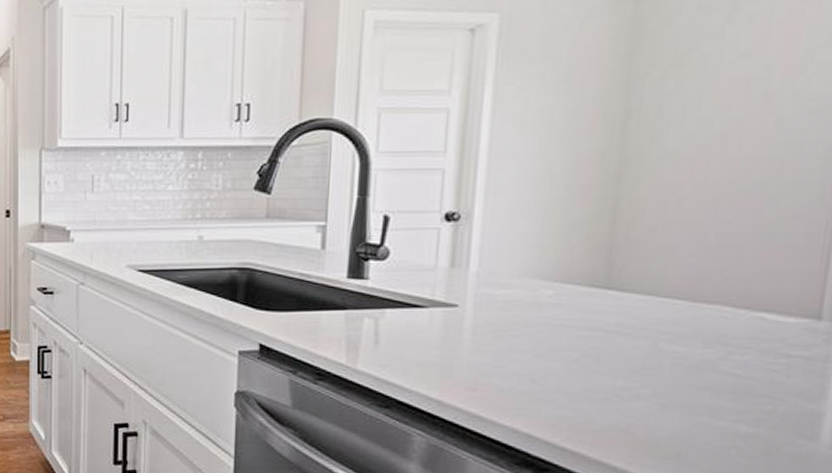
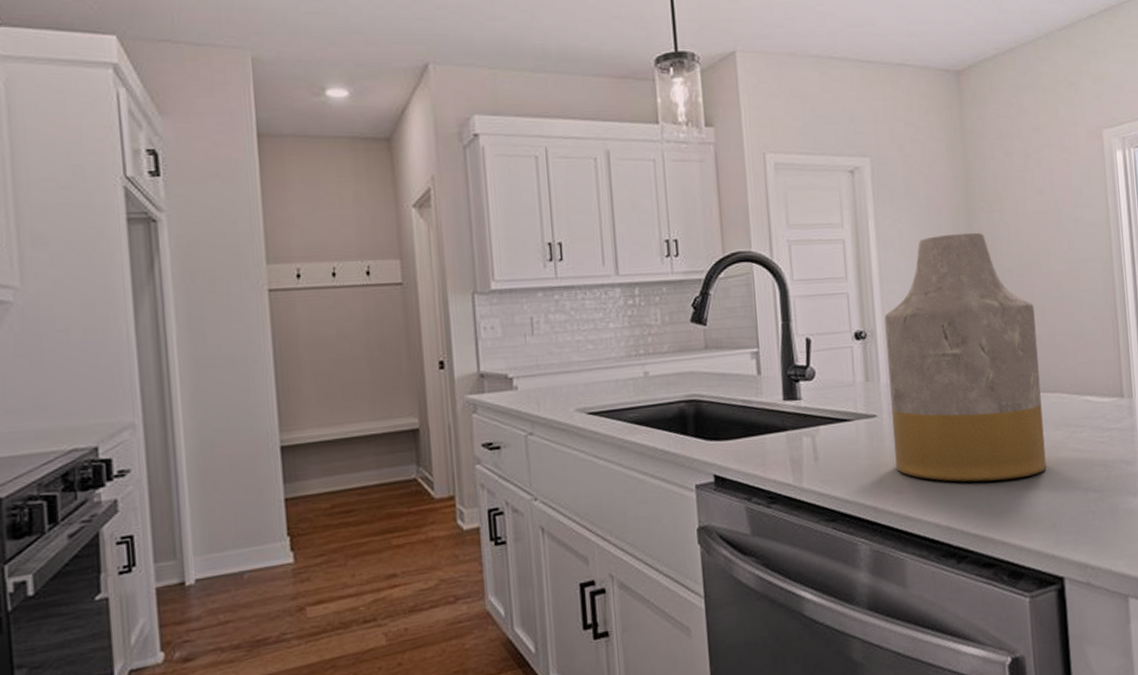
vase: none [473,104,704,396] -> present [884,232,1047,482]

